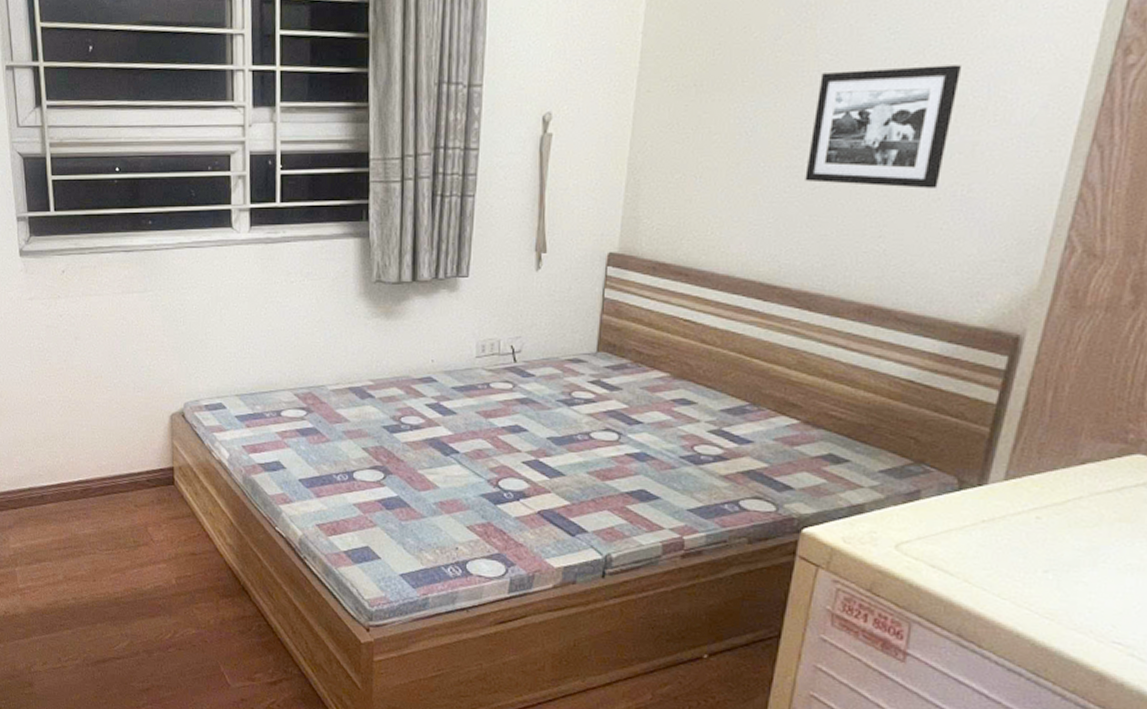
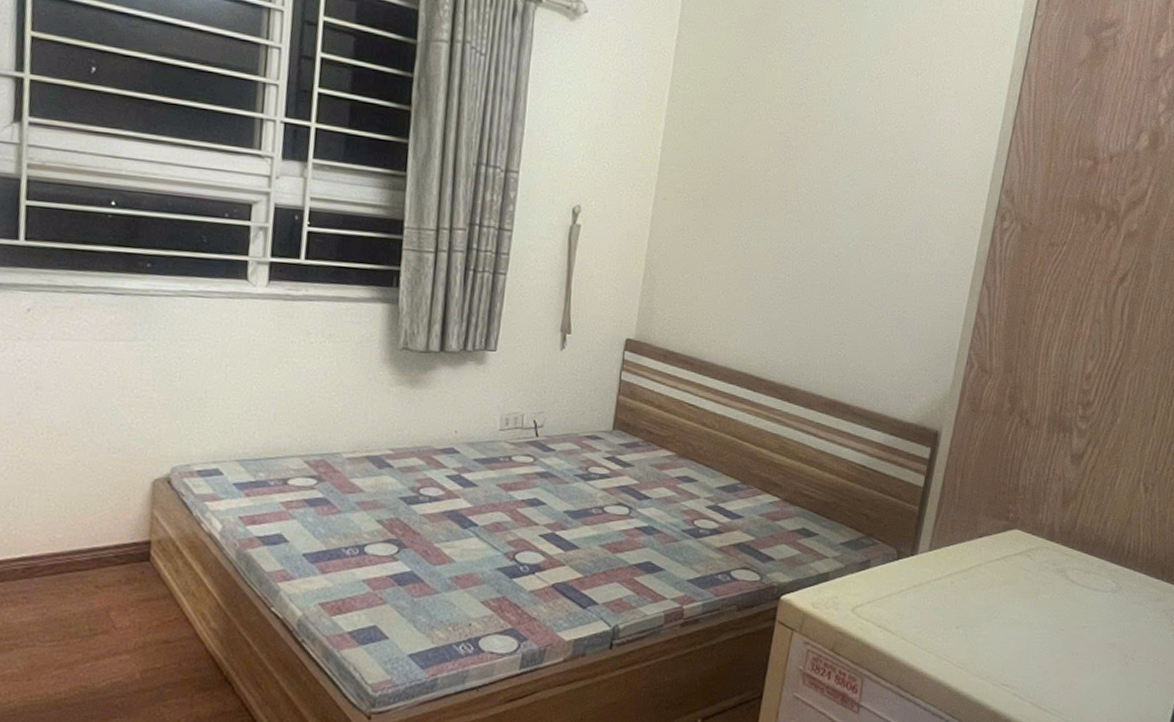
picture frame: present [805,65,963,189] -> none [786,204,899,308]

